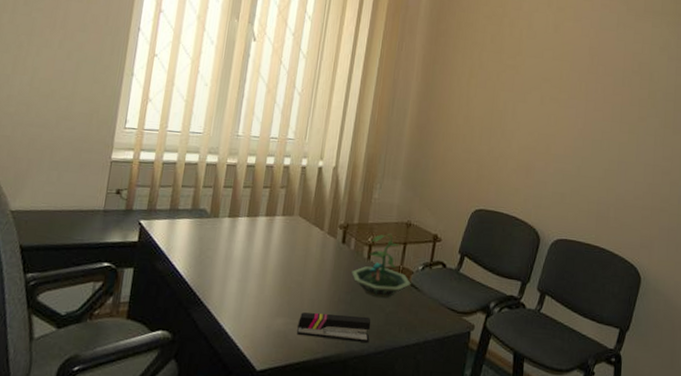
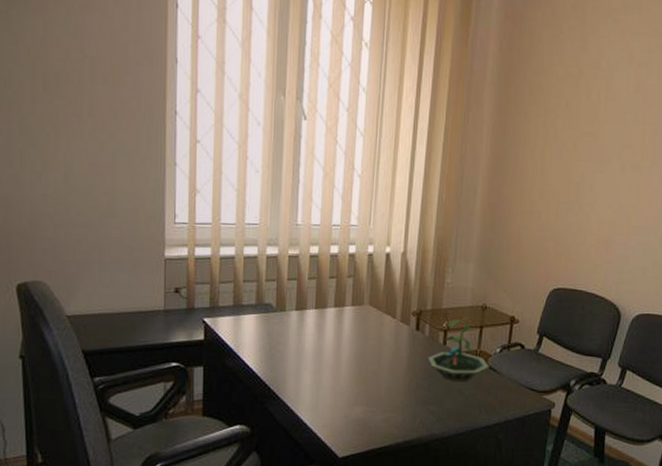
stapler: present [297,312,371,343] -> none [376,400,451,425]

